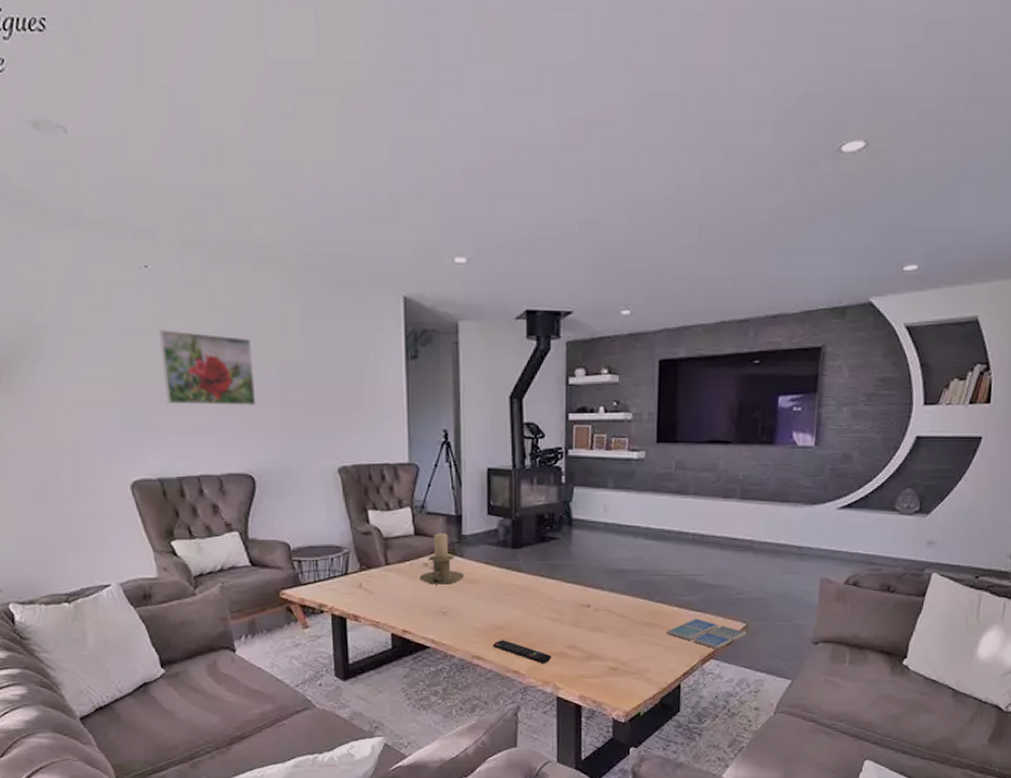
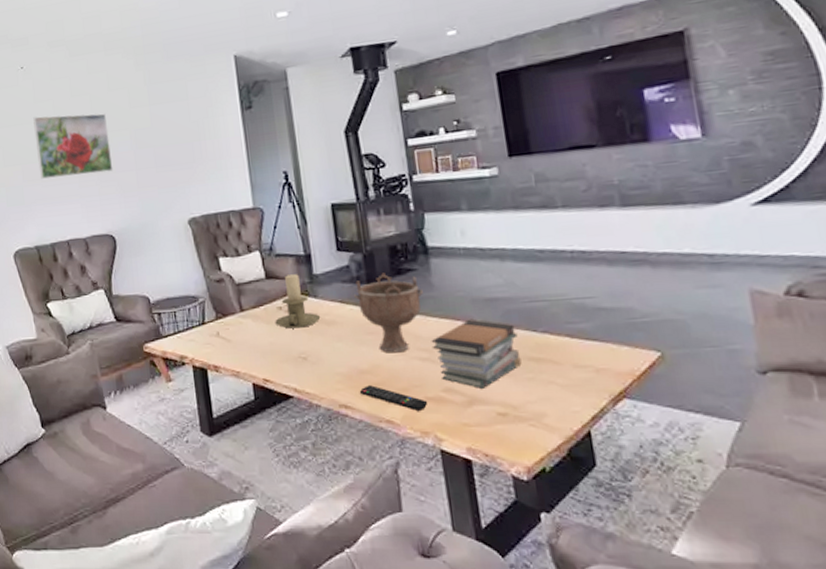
decorative bowl: none [497,539,562,613] -> present [353,273,423,353]
book stack: none [562,587,637,647] -> present [431,320,522,389]
drink coaster: present [667,618,747,649] -> none [560,349,665,386]

